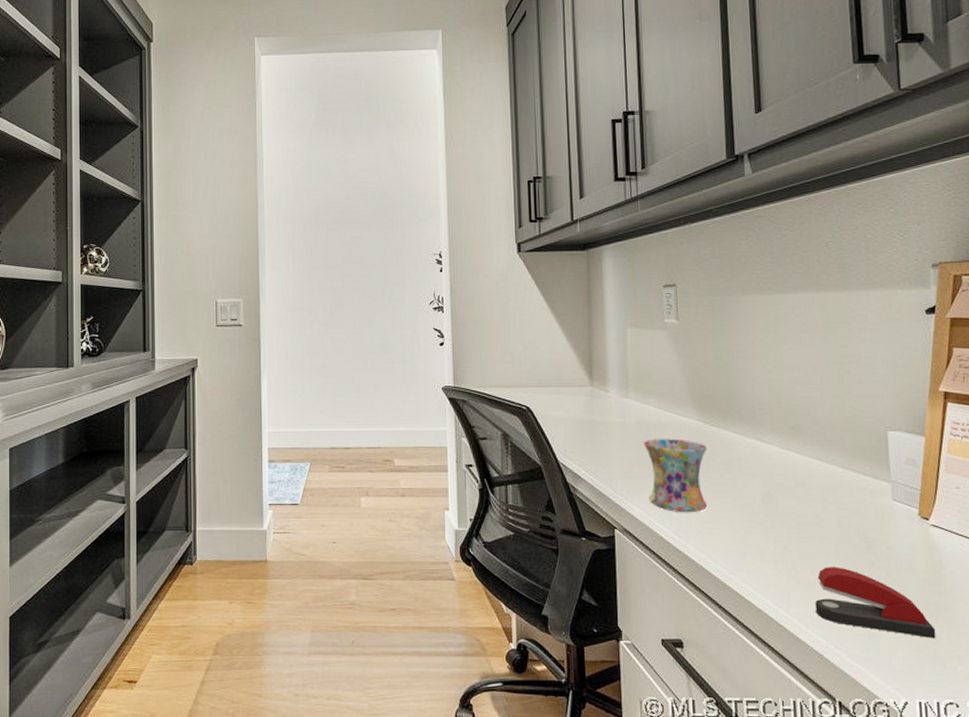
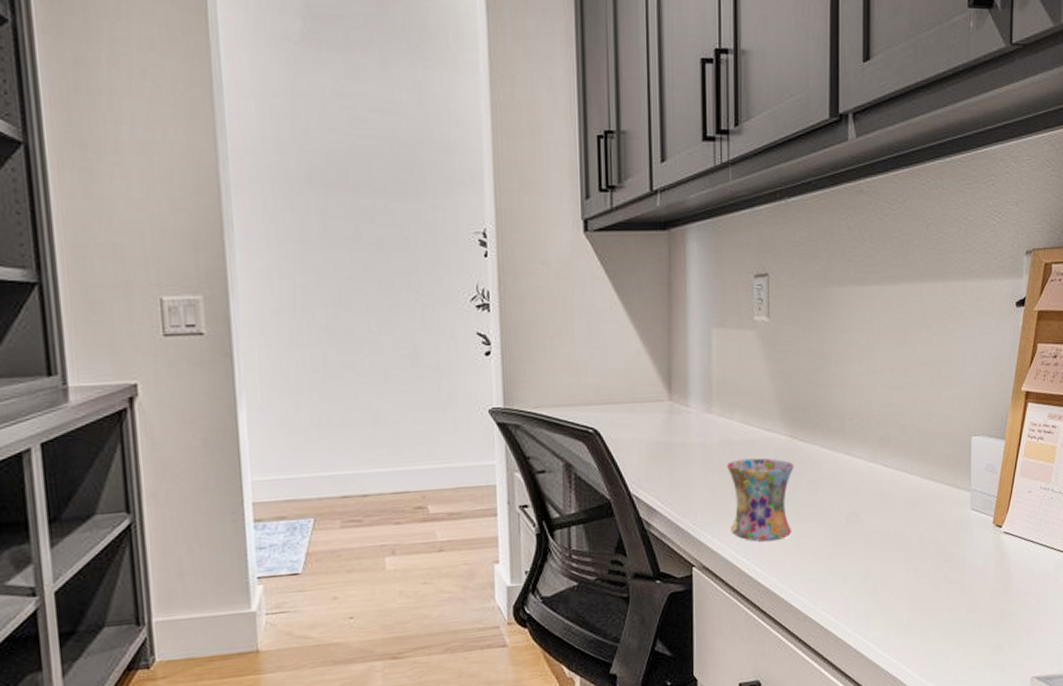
stapler: present [815,567,936,639] -> none [892,584,999,647]

